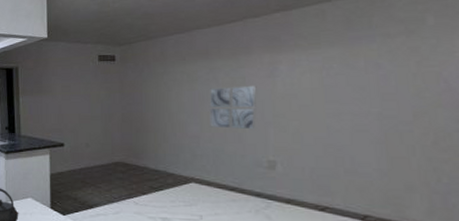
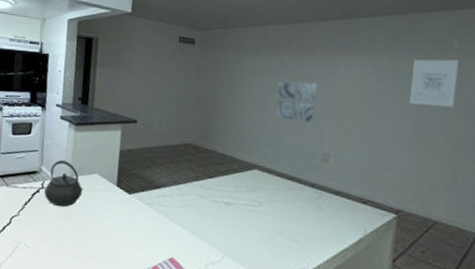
wall art: none [371,38,436,96] -> present [409,59,460,107]

